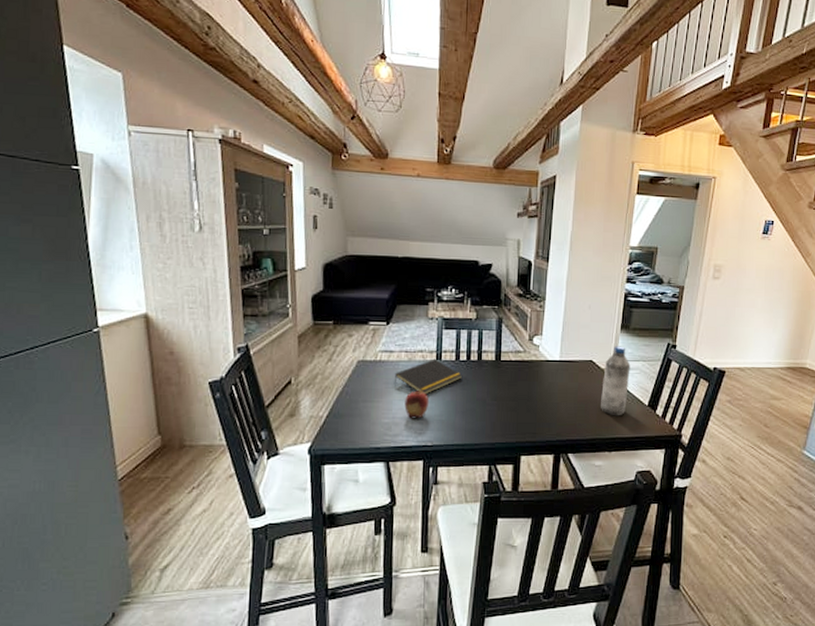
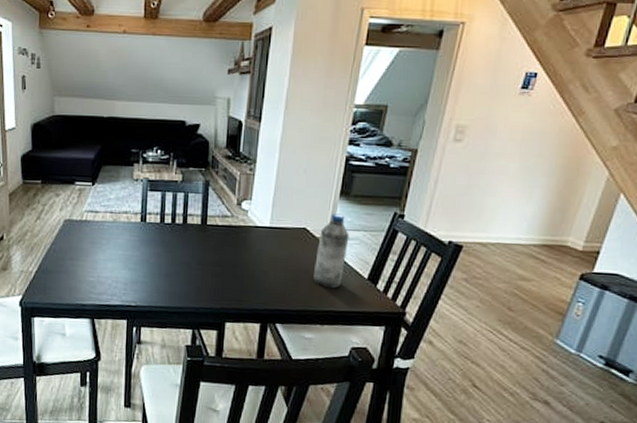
notepad: present [393,359,463,395] -> none [99,220,168,256]
fruit: present [404,388,430,419] -> none [109,249,134,279]

